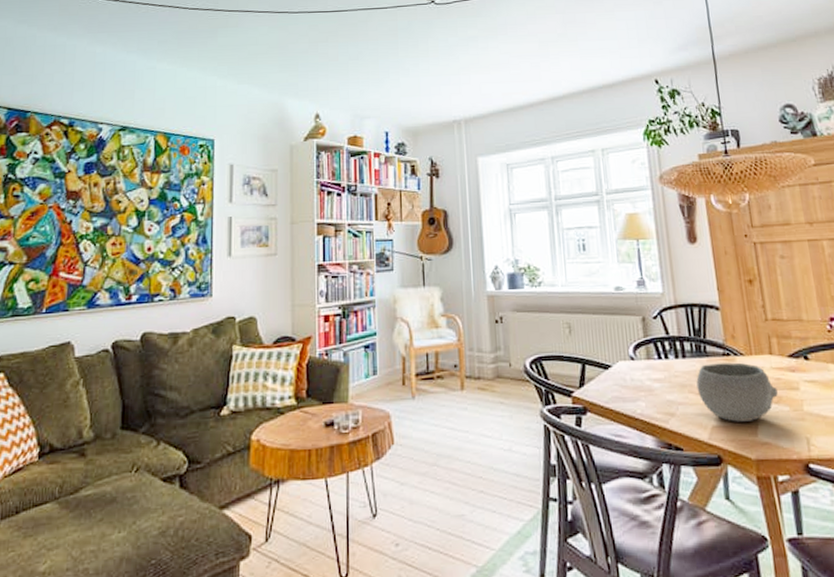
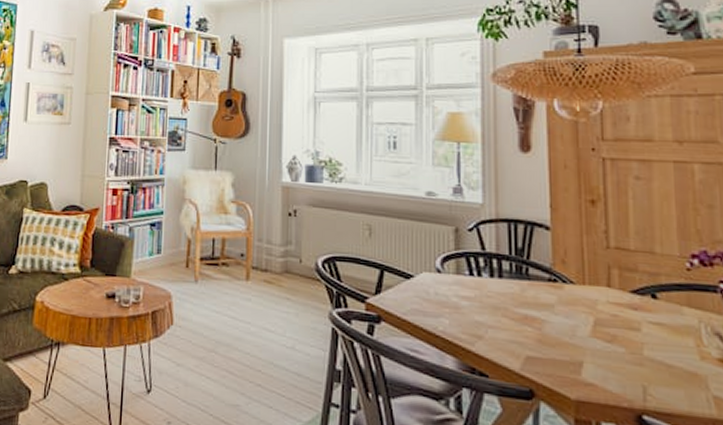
bowl: present [696,362,778,422] -> none [512,288,612,358]

